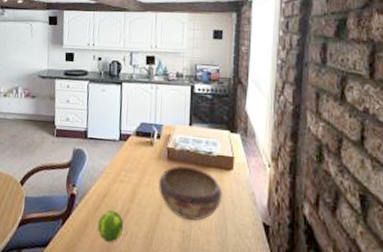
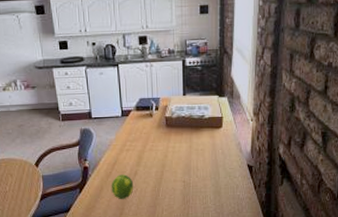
decorative bowl: present [159,165,223,222] -> none [160,129,215,173]

